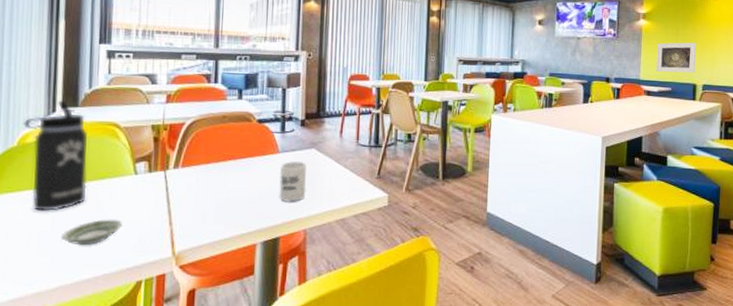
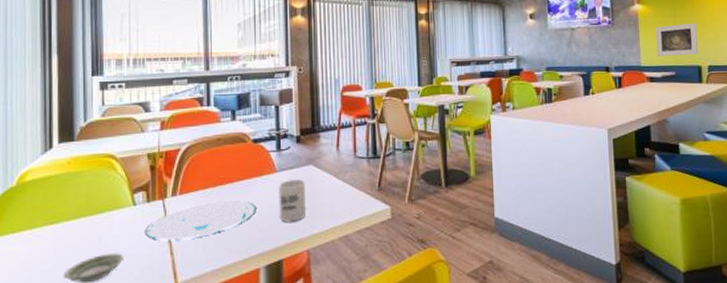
thermos bottle: present [23,100,87,211] -> none [22,135,87,250]
plate: none [145,177,257,211] -> present [145,200,257,240]

